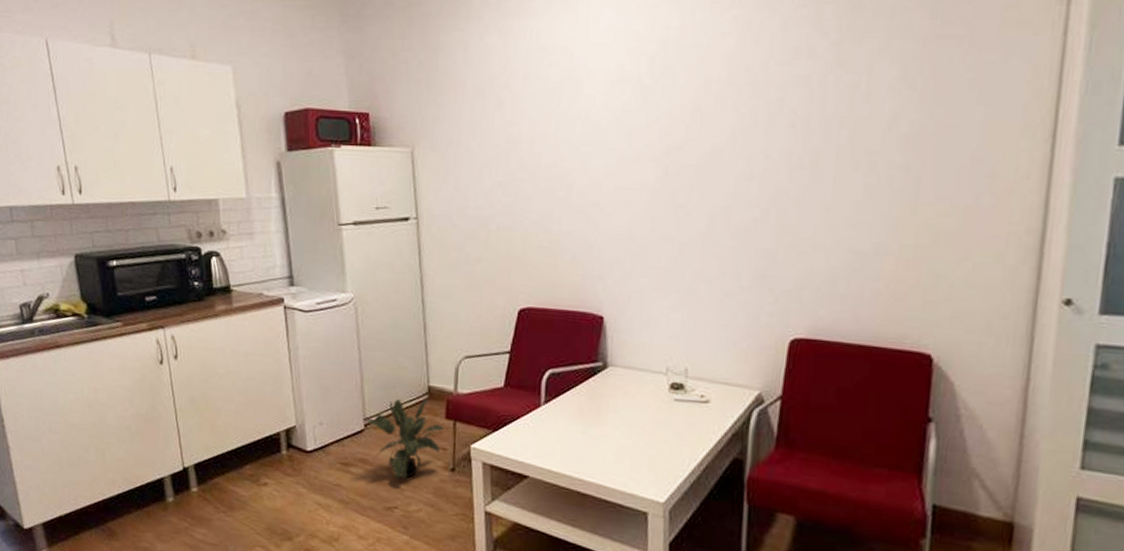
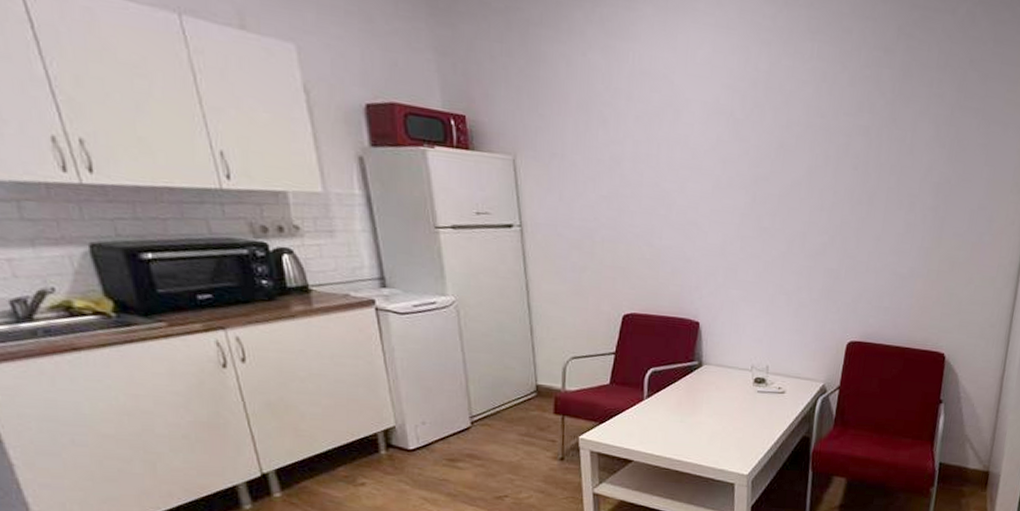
potted plant: present [364,398,445,480] -> none [470,396,553,471]

